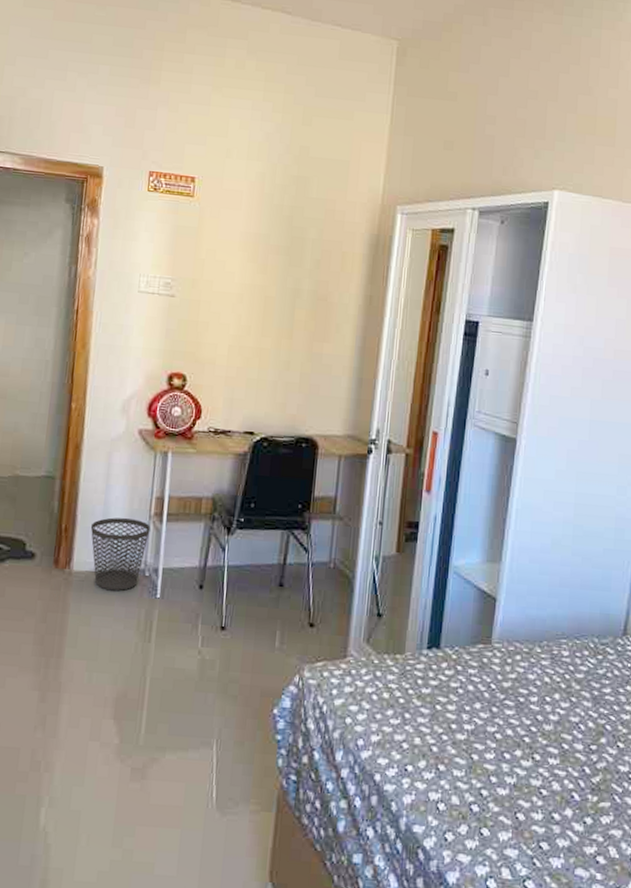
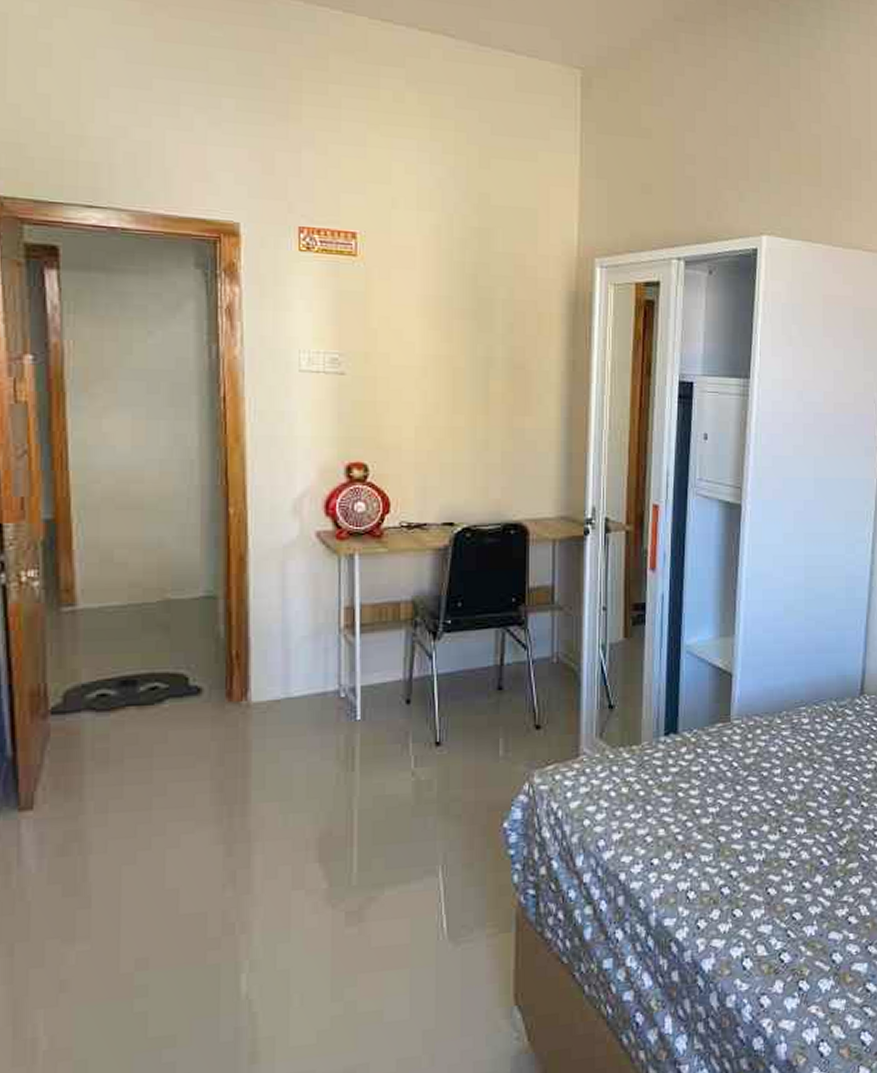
wastebasket: present [90,517,151,591] -> none [267,635,341,720]

